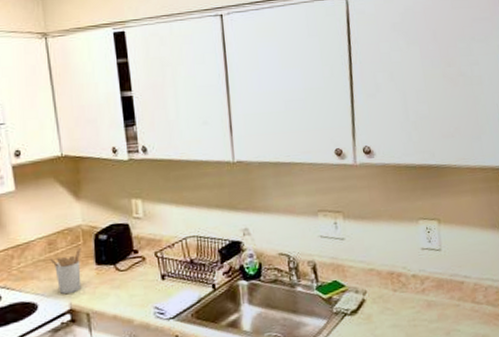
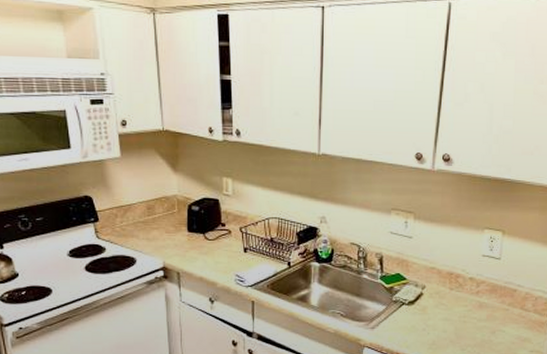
utensil holder: present [49,247,82,294] -> none [148,214,176,254]

